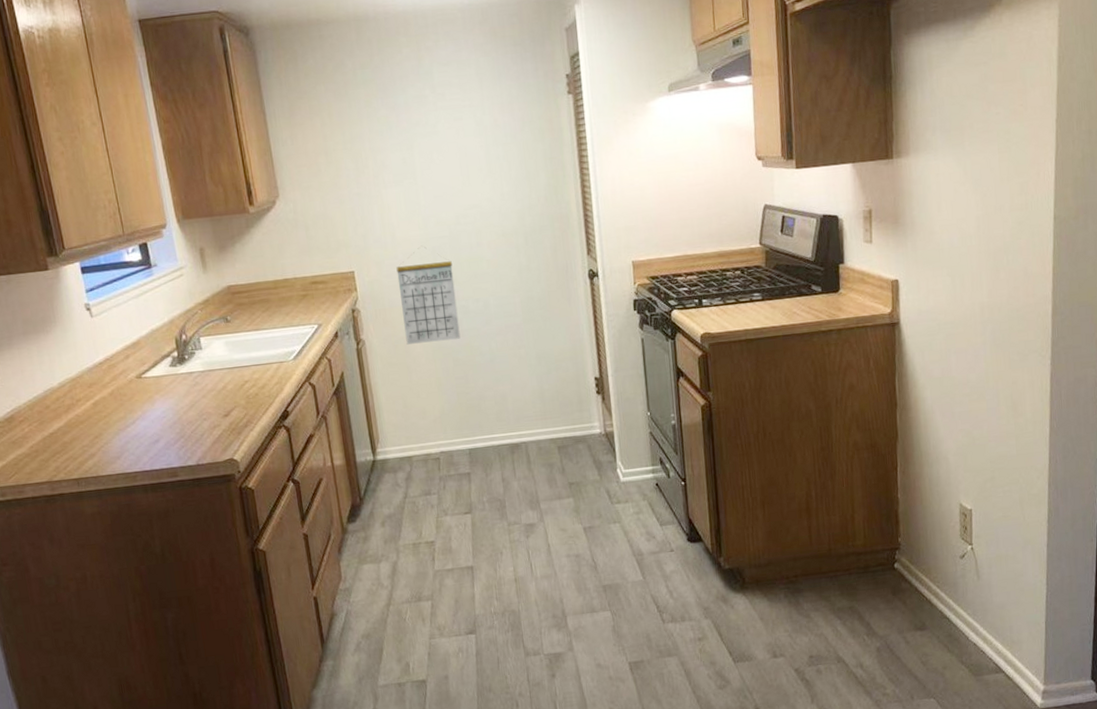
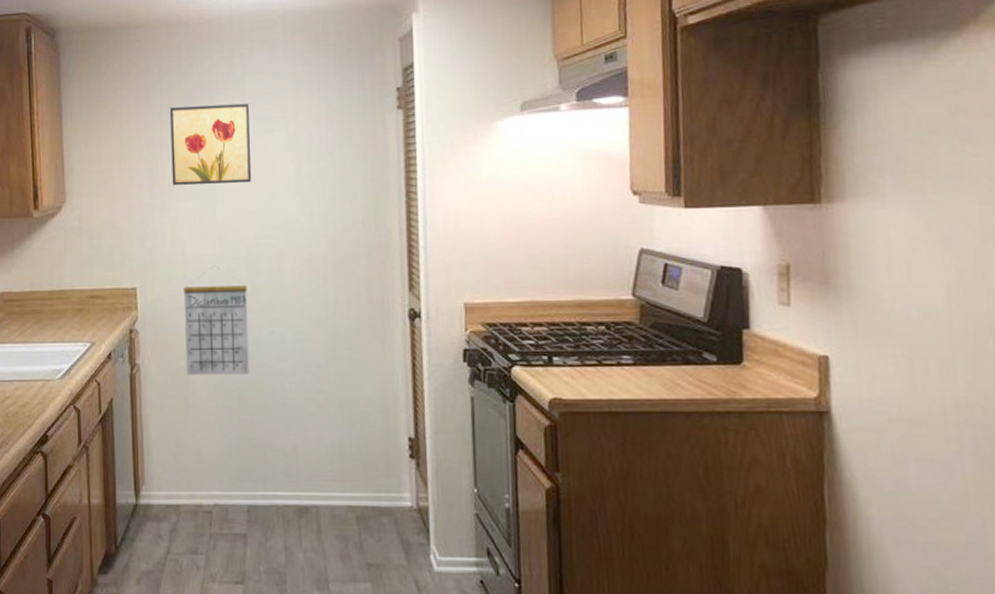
wall art: none [366,94,448,174] -> present [169,103,252,185]

